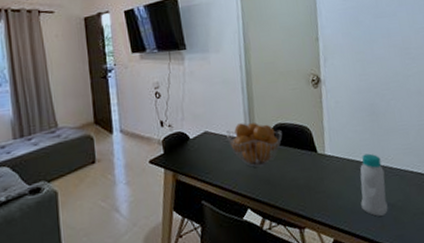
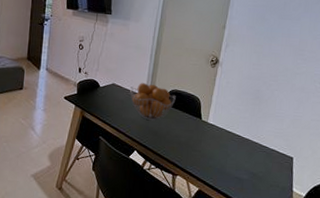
bottle: present [360,153,388,216] -> none [228,129,254,180]

